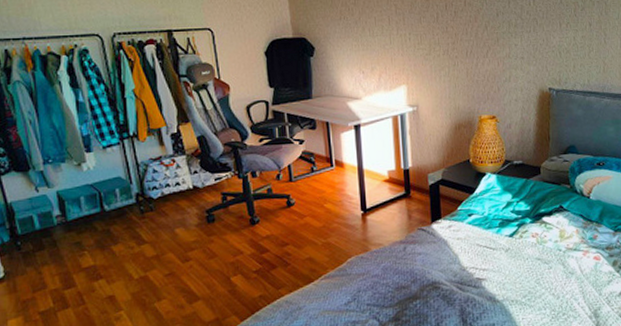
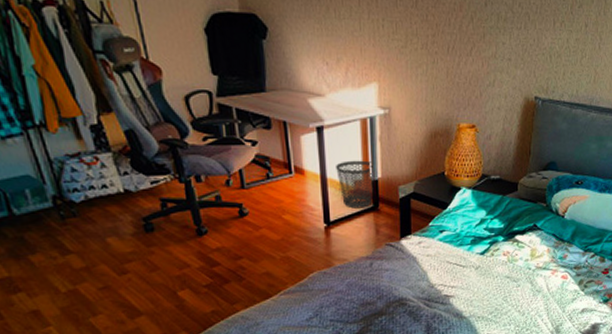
wastebasket: none [371,152,406,196] -> present [336,160,375,209]

